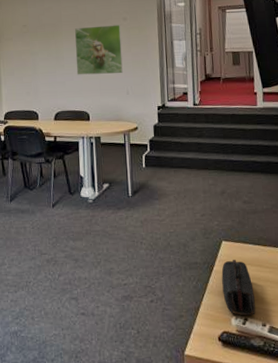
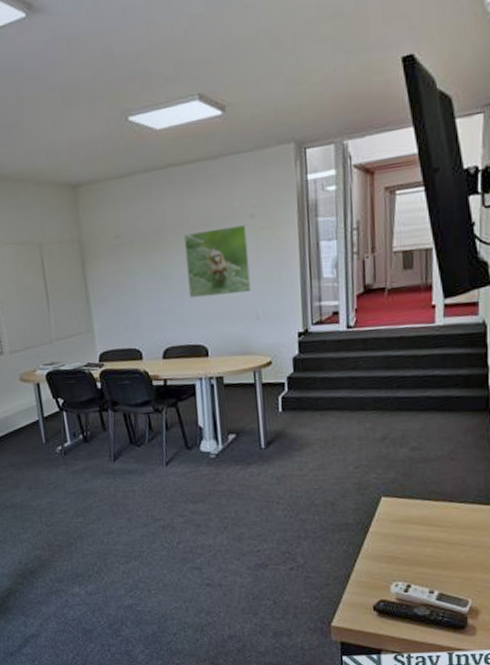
pencil case: present [221,260,256,316] -> none [379,518,421,582]

